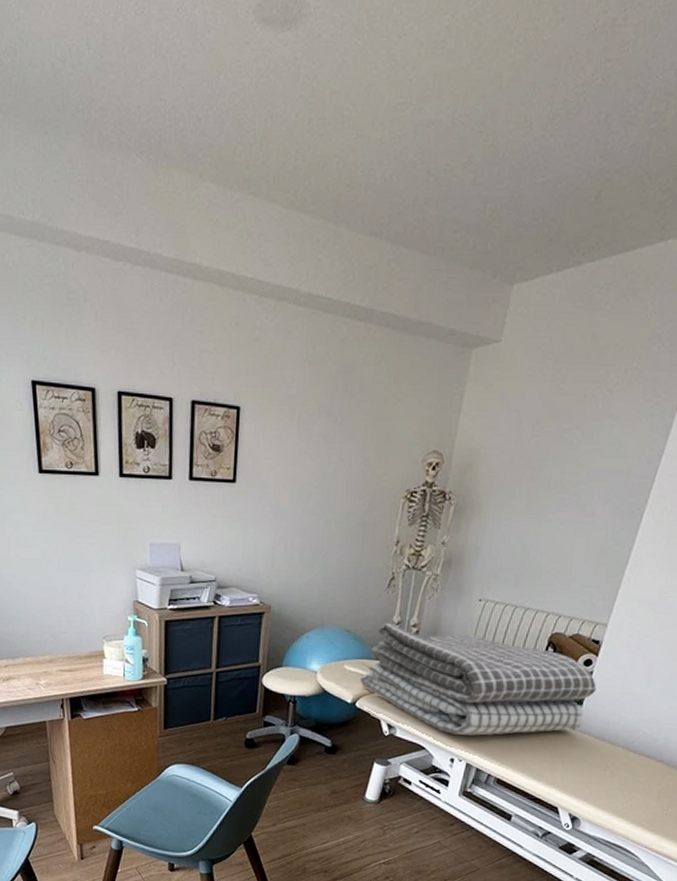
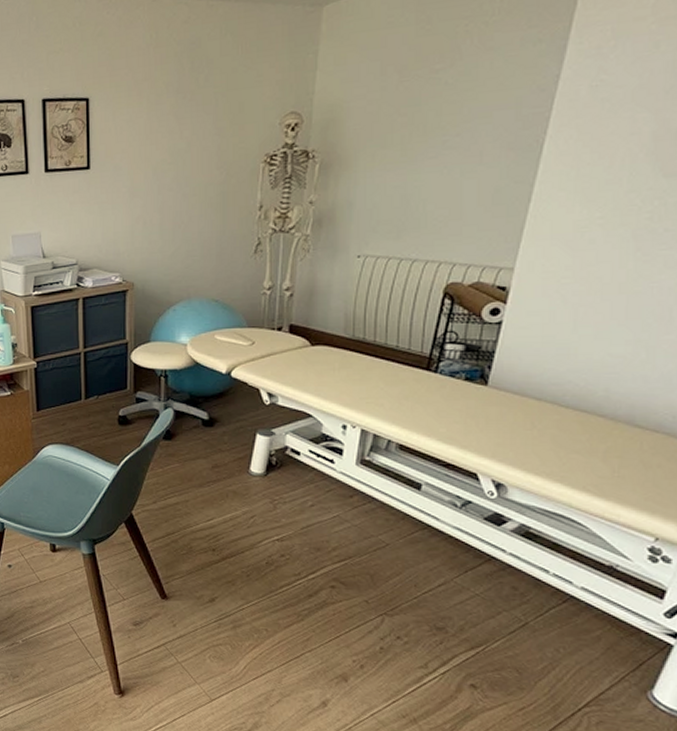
towel: present [359,623,597,736] -> none [233,289,510,399]

